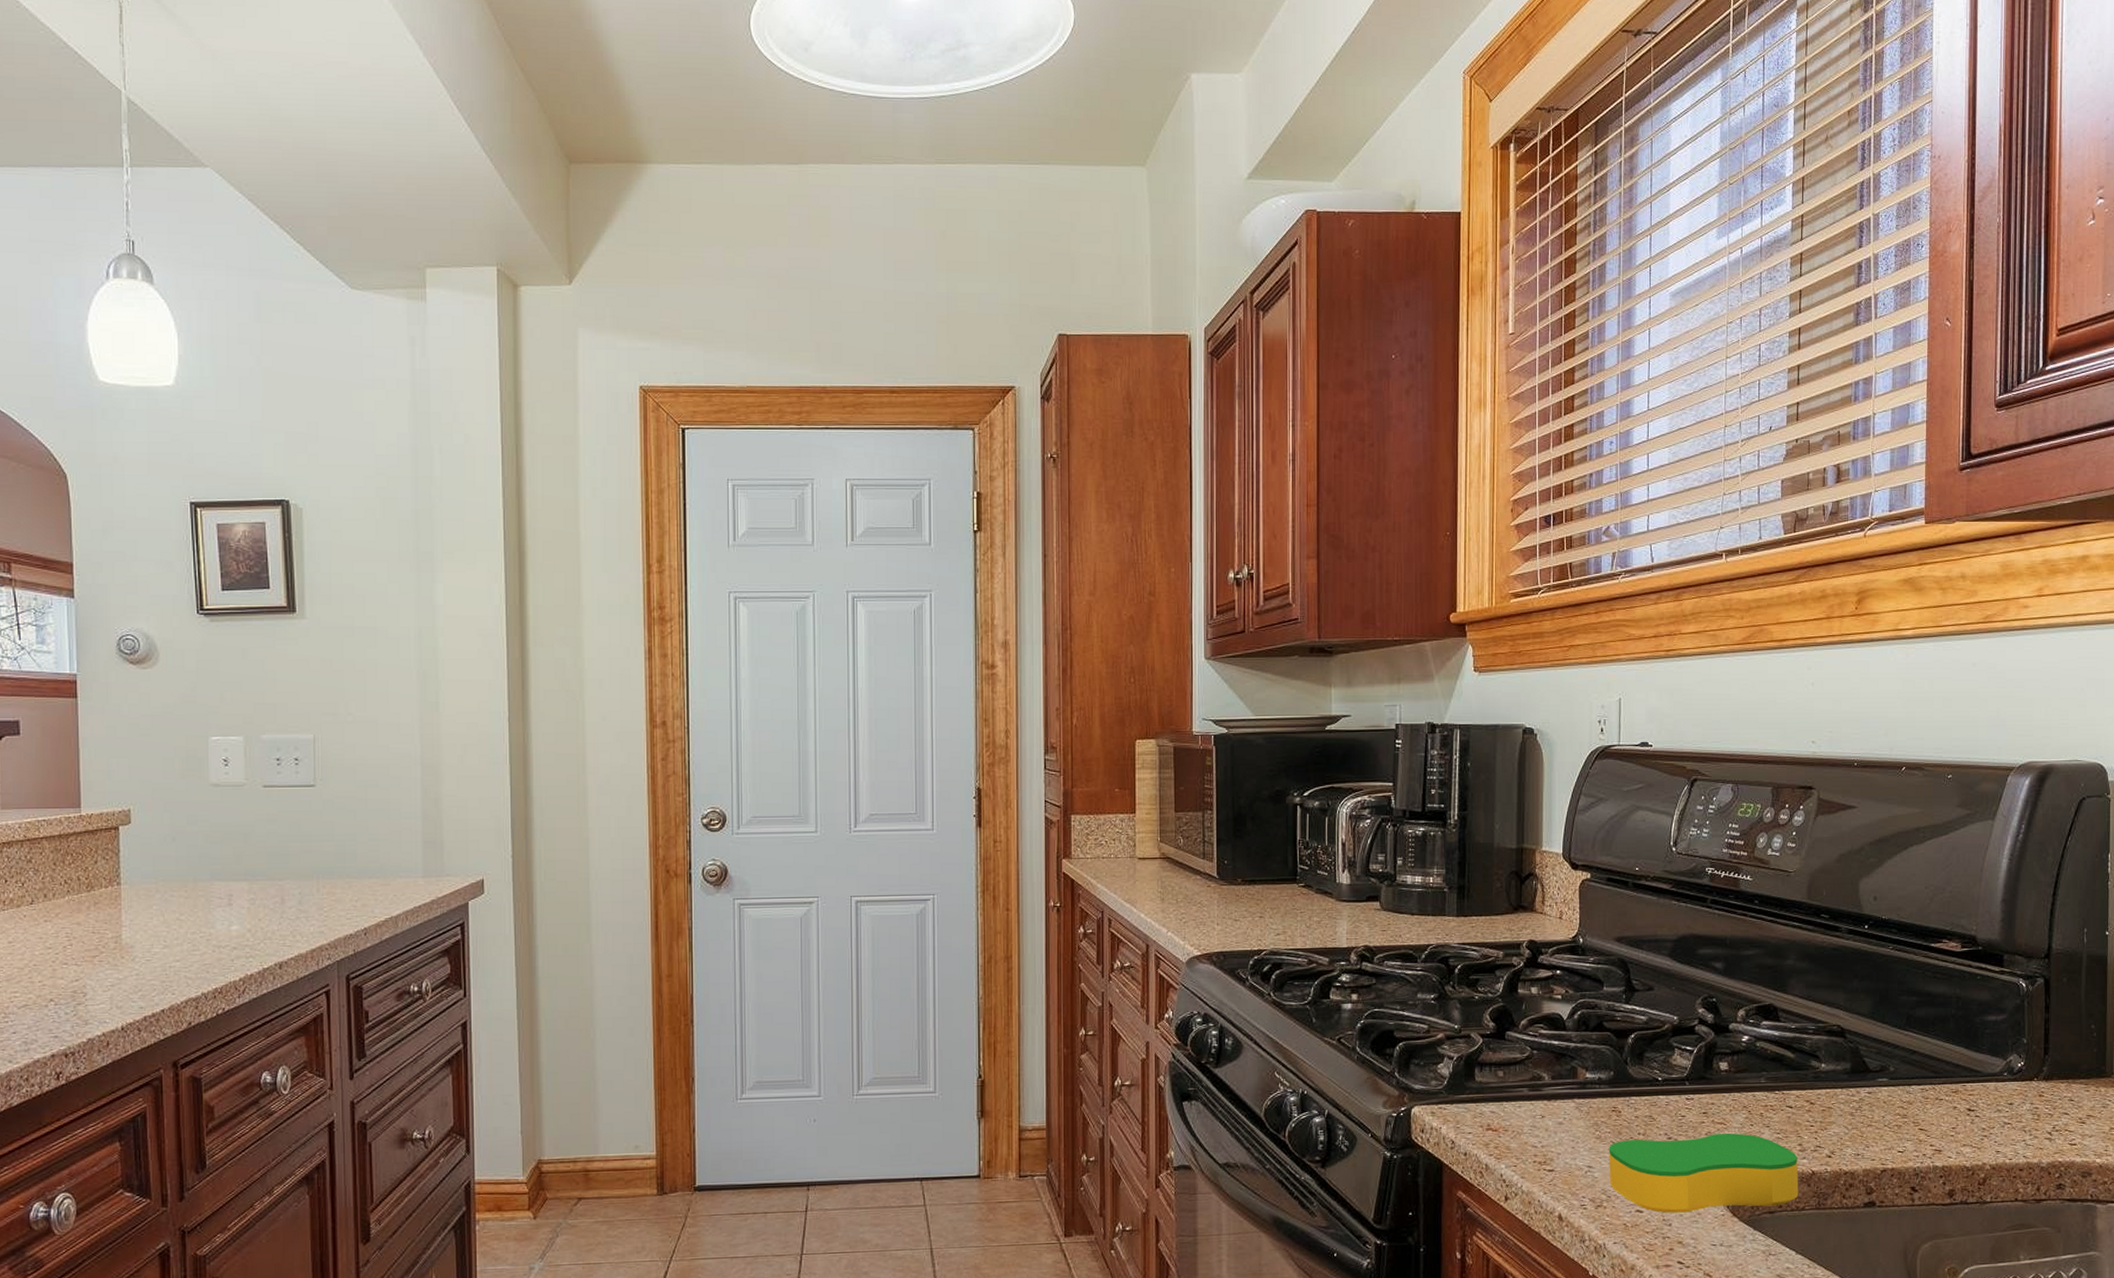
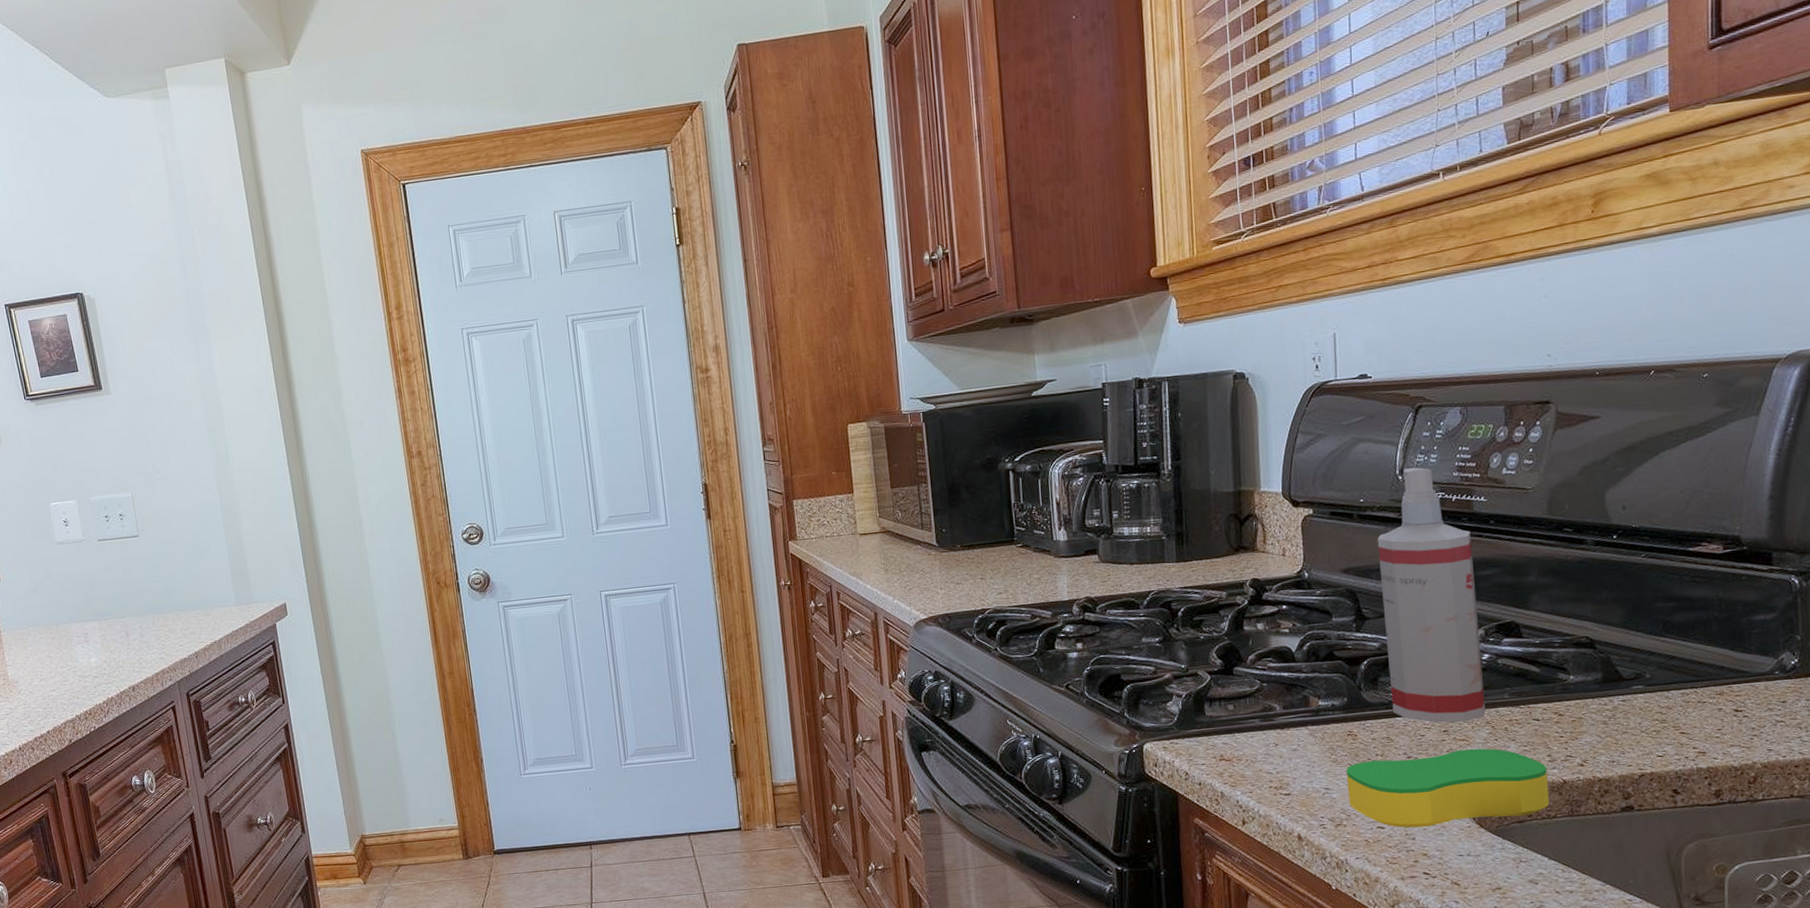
spray bottle: none [1649,840,1743,1105] -> present [1377,467,1485,723]

